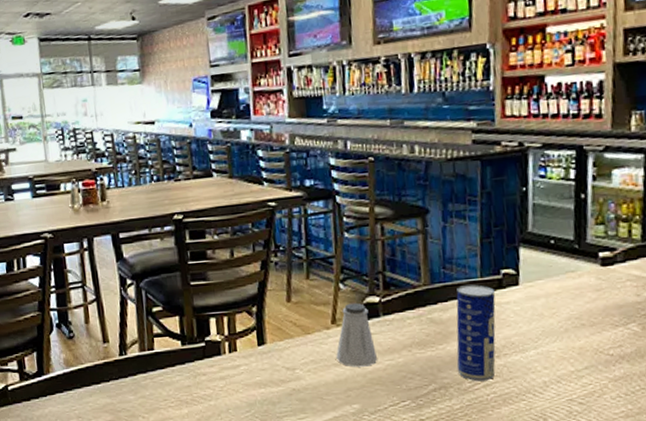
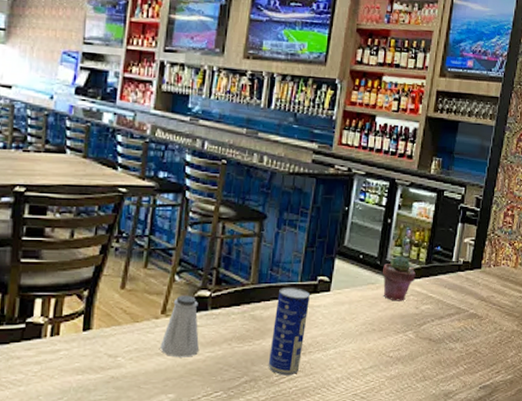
potted succulent: none [583,234,630,290] -> present [383,255,416,301]

